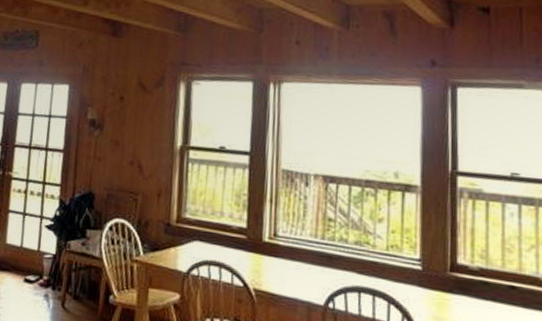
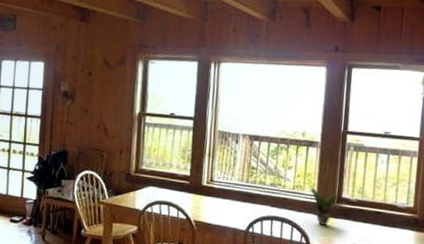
potted plant: none [410,249,464,303] -> present [309,188,347,225]

